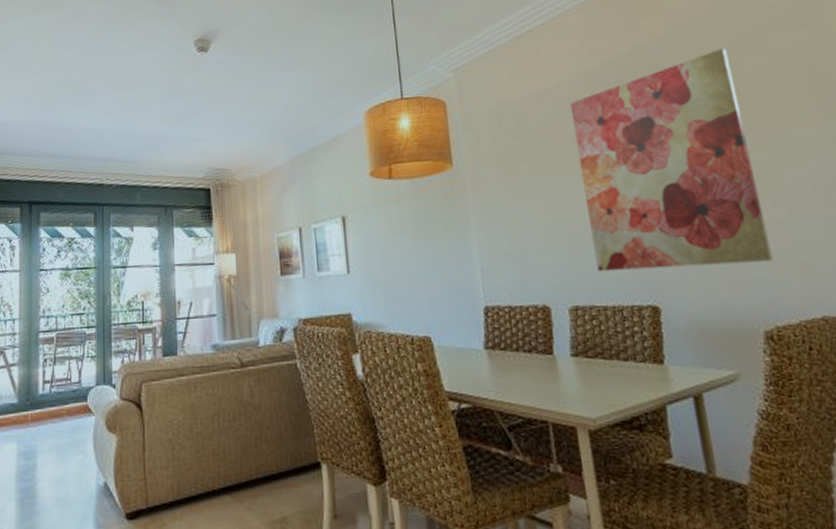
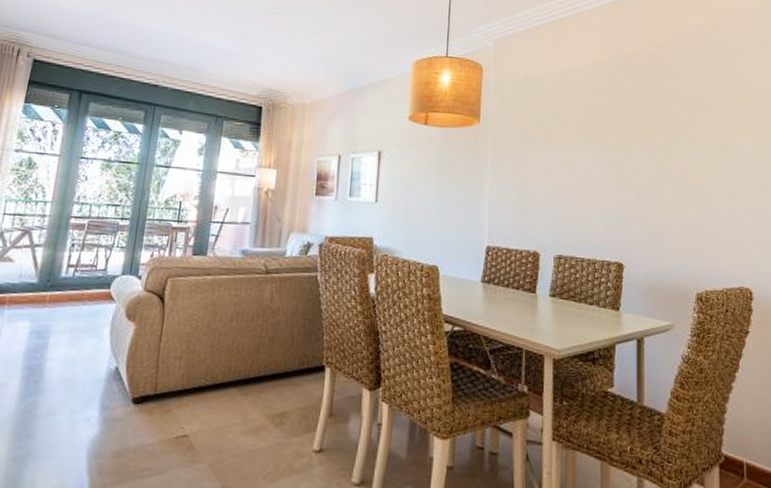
wall art: present [569,48,773,272] -> none [581,63,712,239]

